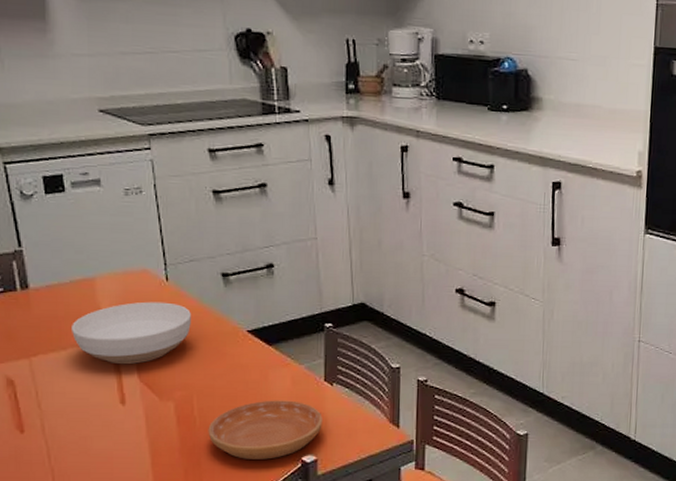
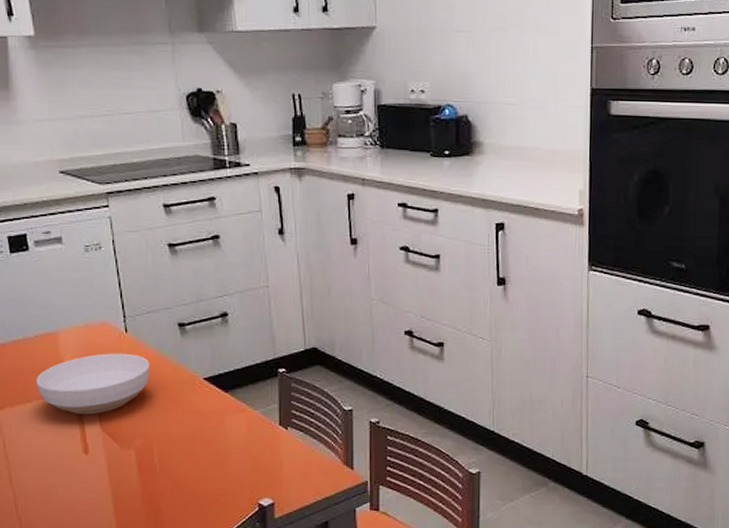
saucer: present [208,400,323,460] -> none [168,445,278,504]

